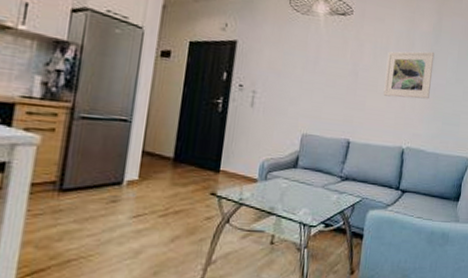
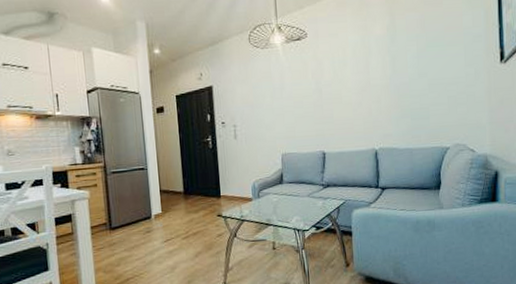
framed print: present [383,51,435,99] -> none [346,53,394,105]

